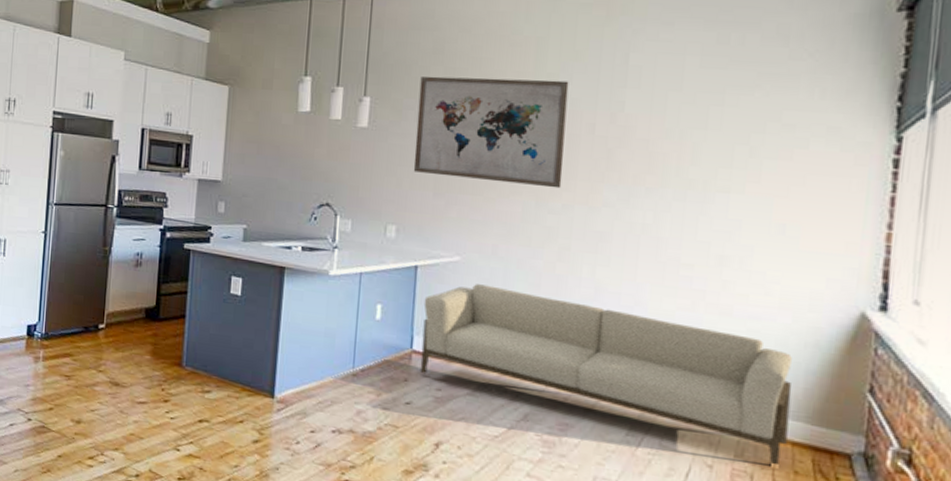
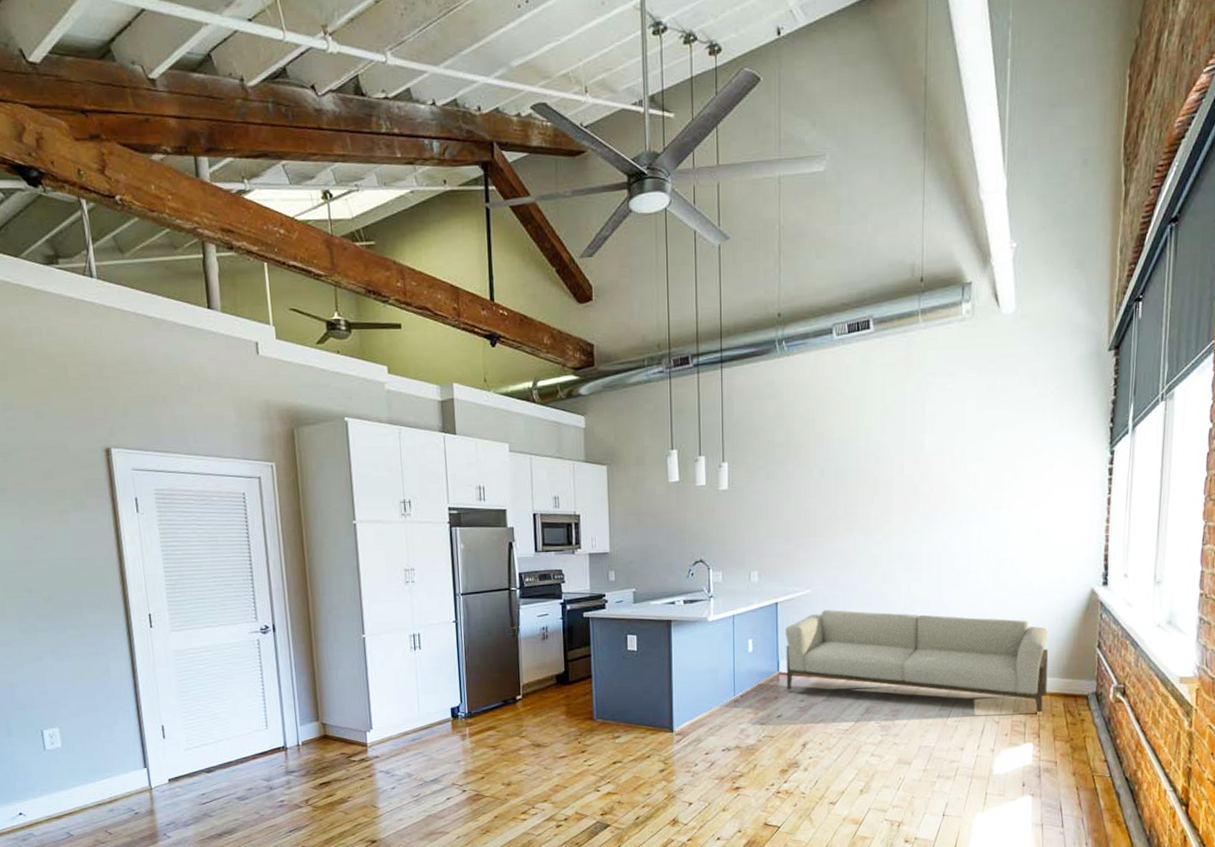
wall art: present [413,76,569,189] -> none [767,431,882,524]

